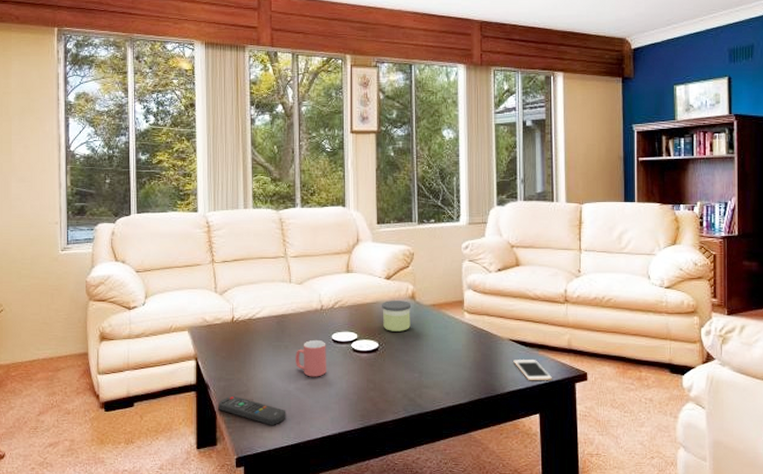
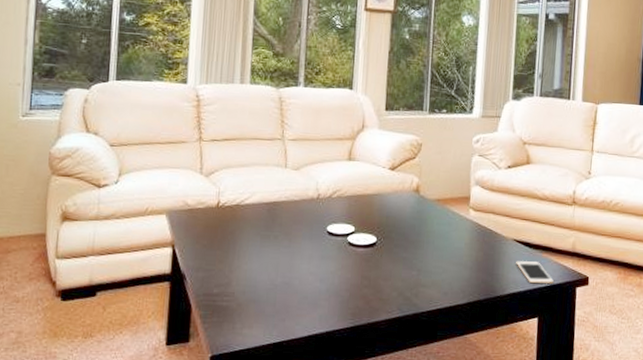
remote control: present [218,395,286,425] -> none [194,287,271,322]
mug: present [296,340,326,377] -> none [285,231,320,271]
candle: present [382,301,412,331] -> none [383,193,415,226]

